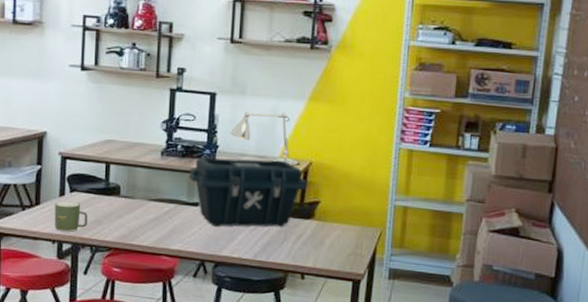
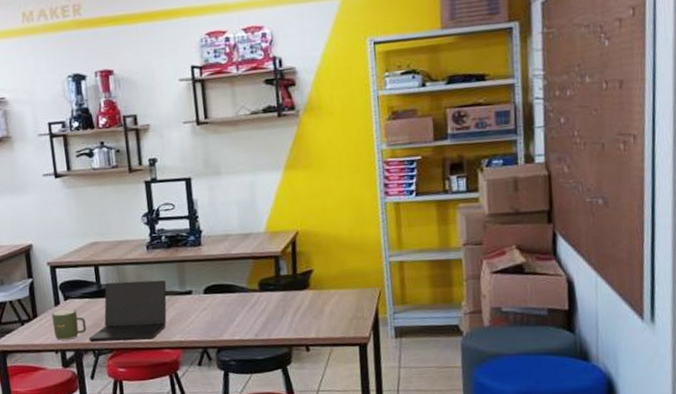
laptop: none [88,182,175,244] -> present [89,279,167,341]
toolbox: present [188,157,307,227] -> none [177,235,297,312]
desk lamp: present [229,111,300,166] -> none [210,186,286,239]

